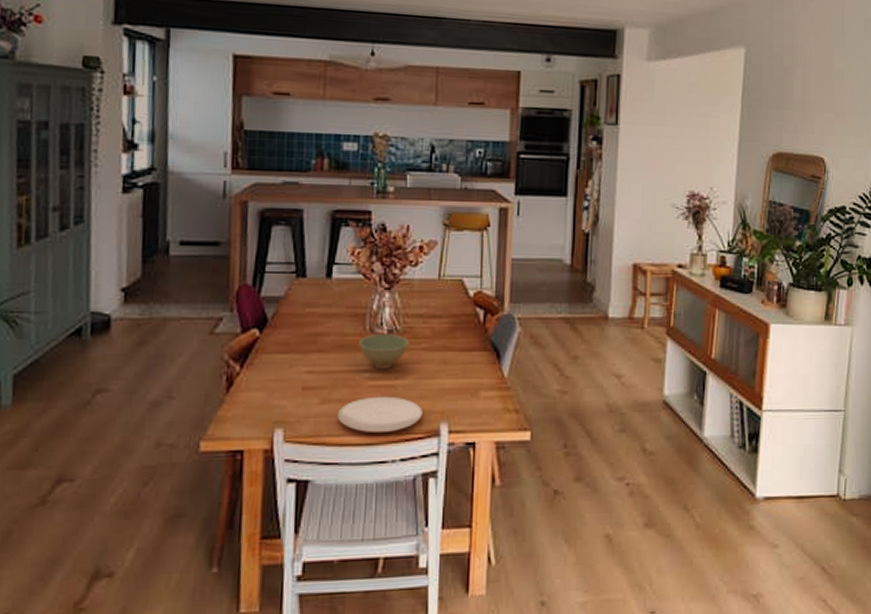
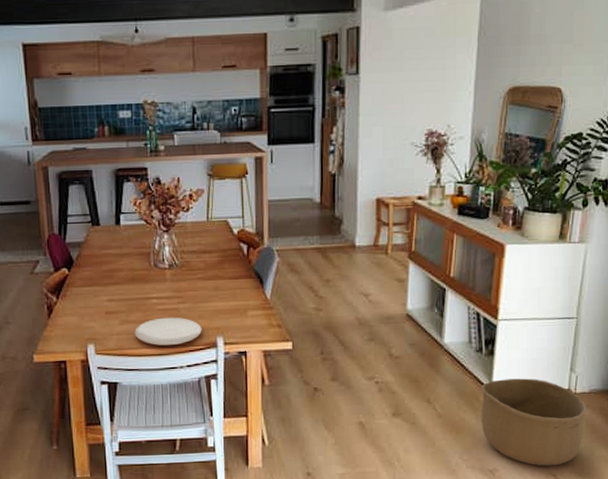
bowl: present [359,334,409,370] -> none [146,268,187,297]
basket: none [744,481,856,590] -> present [481,378,586,466]

